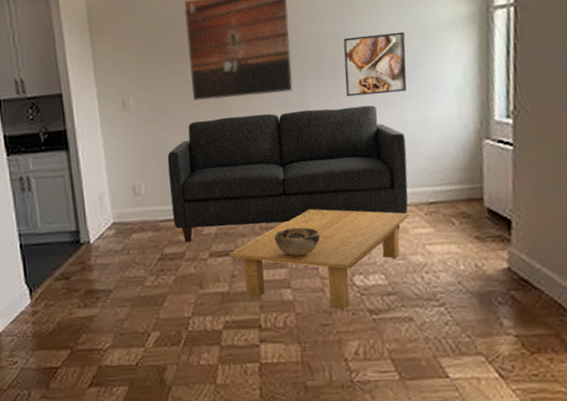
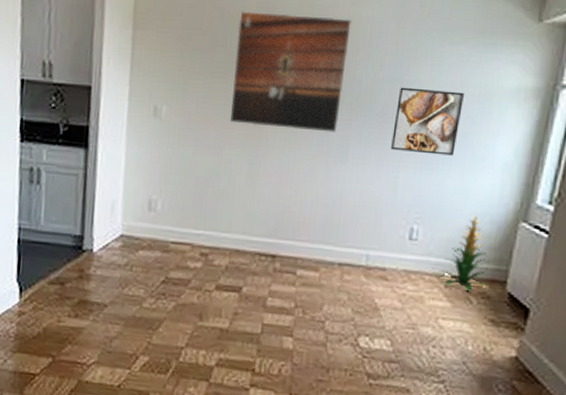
sofa: present [167,105,409,242] -> none [185,144,441,299]
coffee table: present [229,208,409,310] -> none [236,259,429,369]
decorative bowl: present [274,227,321,256] -> none [286,275,334,306]
indoor plant: none [417,141,466,213] -> present [440,215,488,291]

